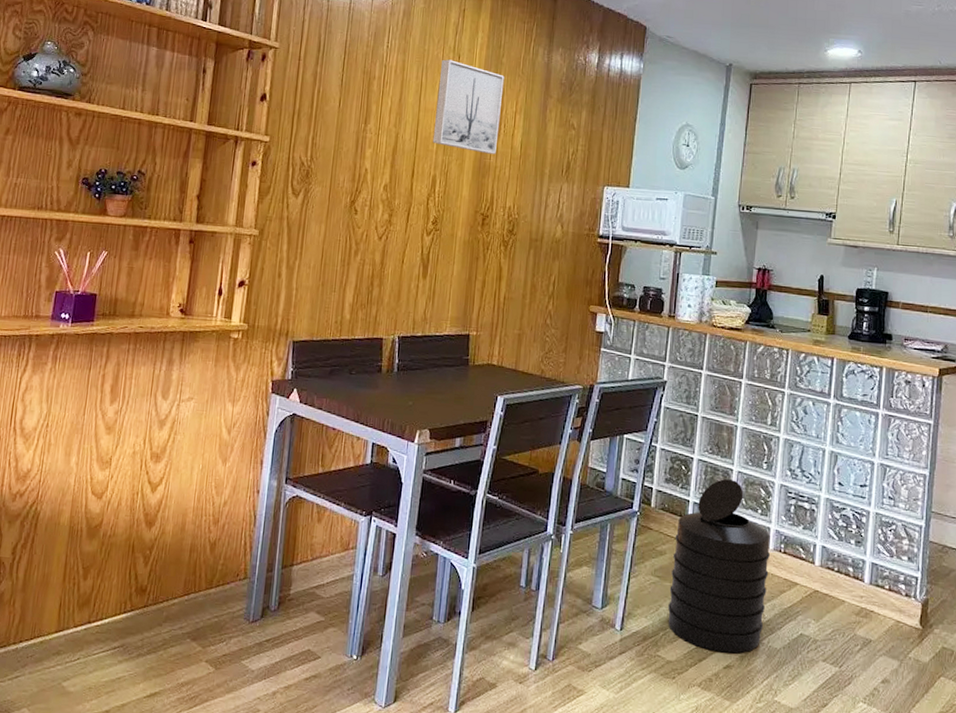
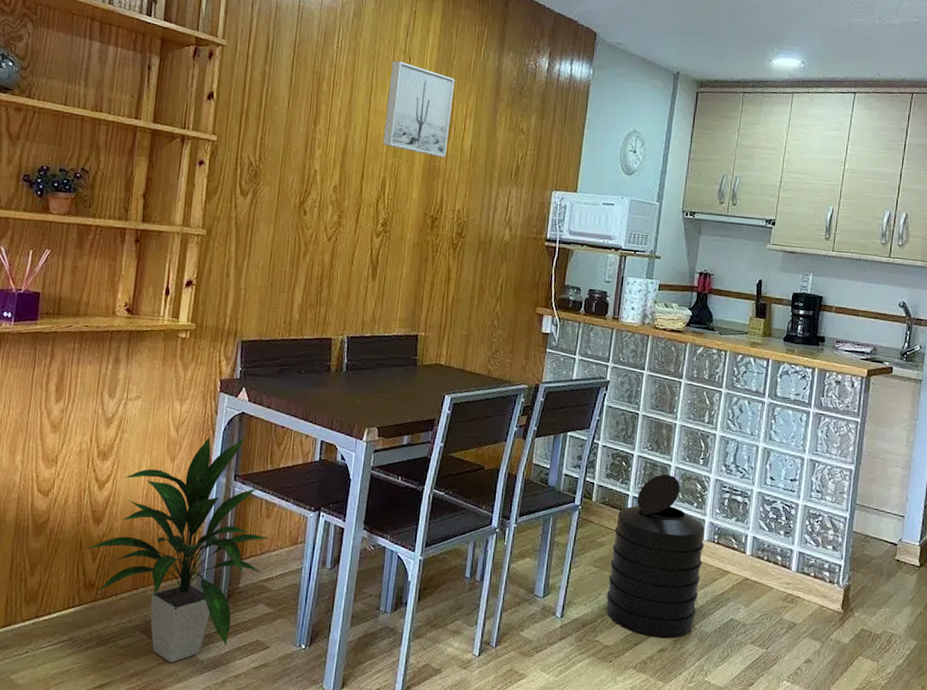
indoor plant: none [138,438,319,672] -> present [86,436,268,663]

